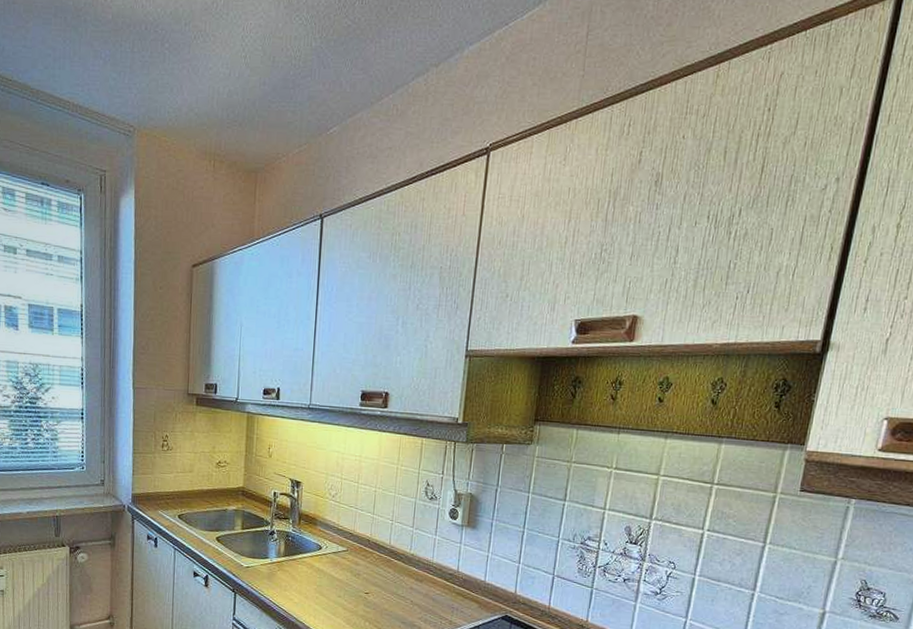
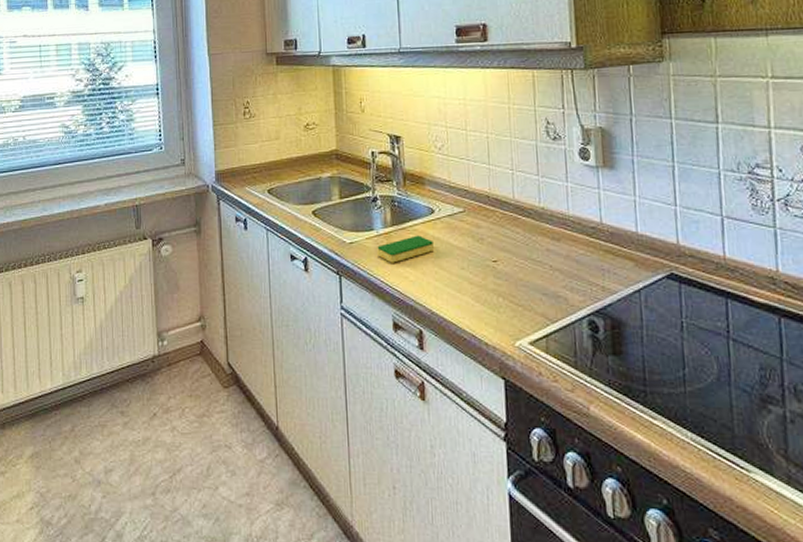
dish sponge: none [269,566,319,587] -> present [377,235,435,263]

